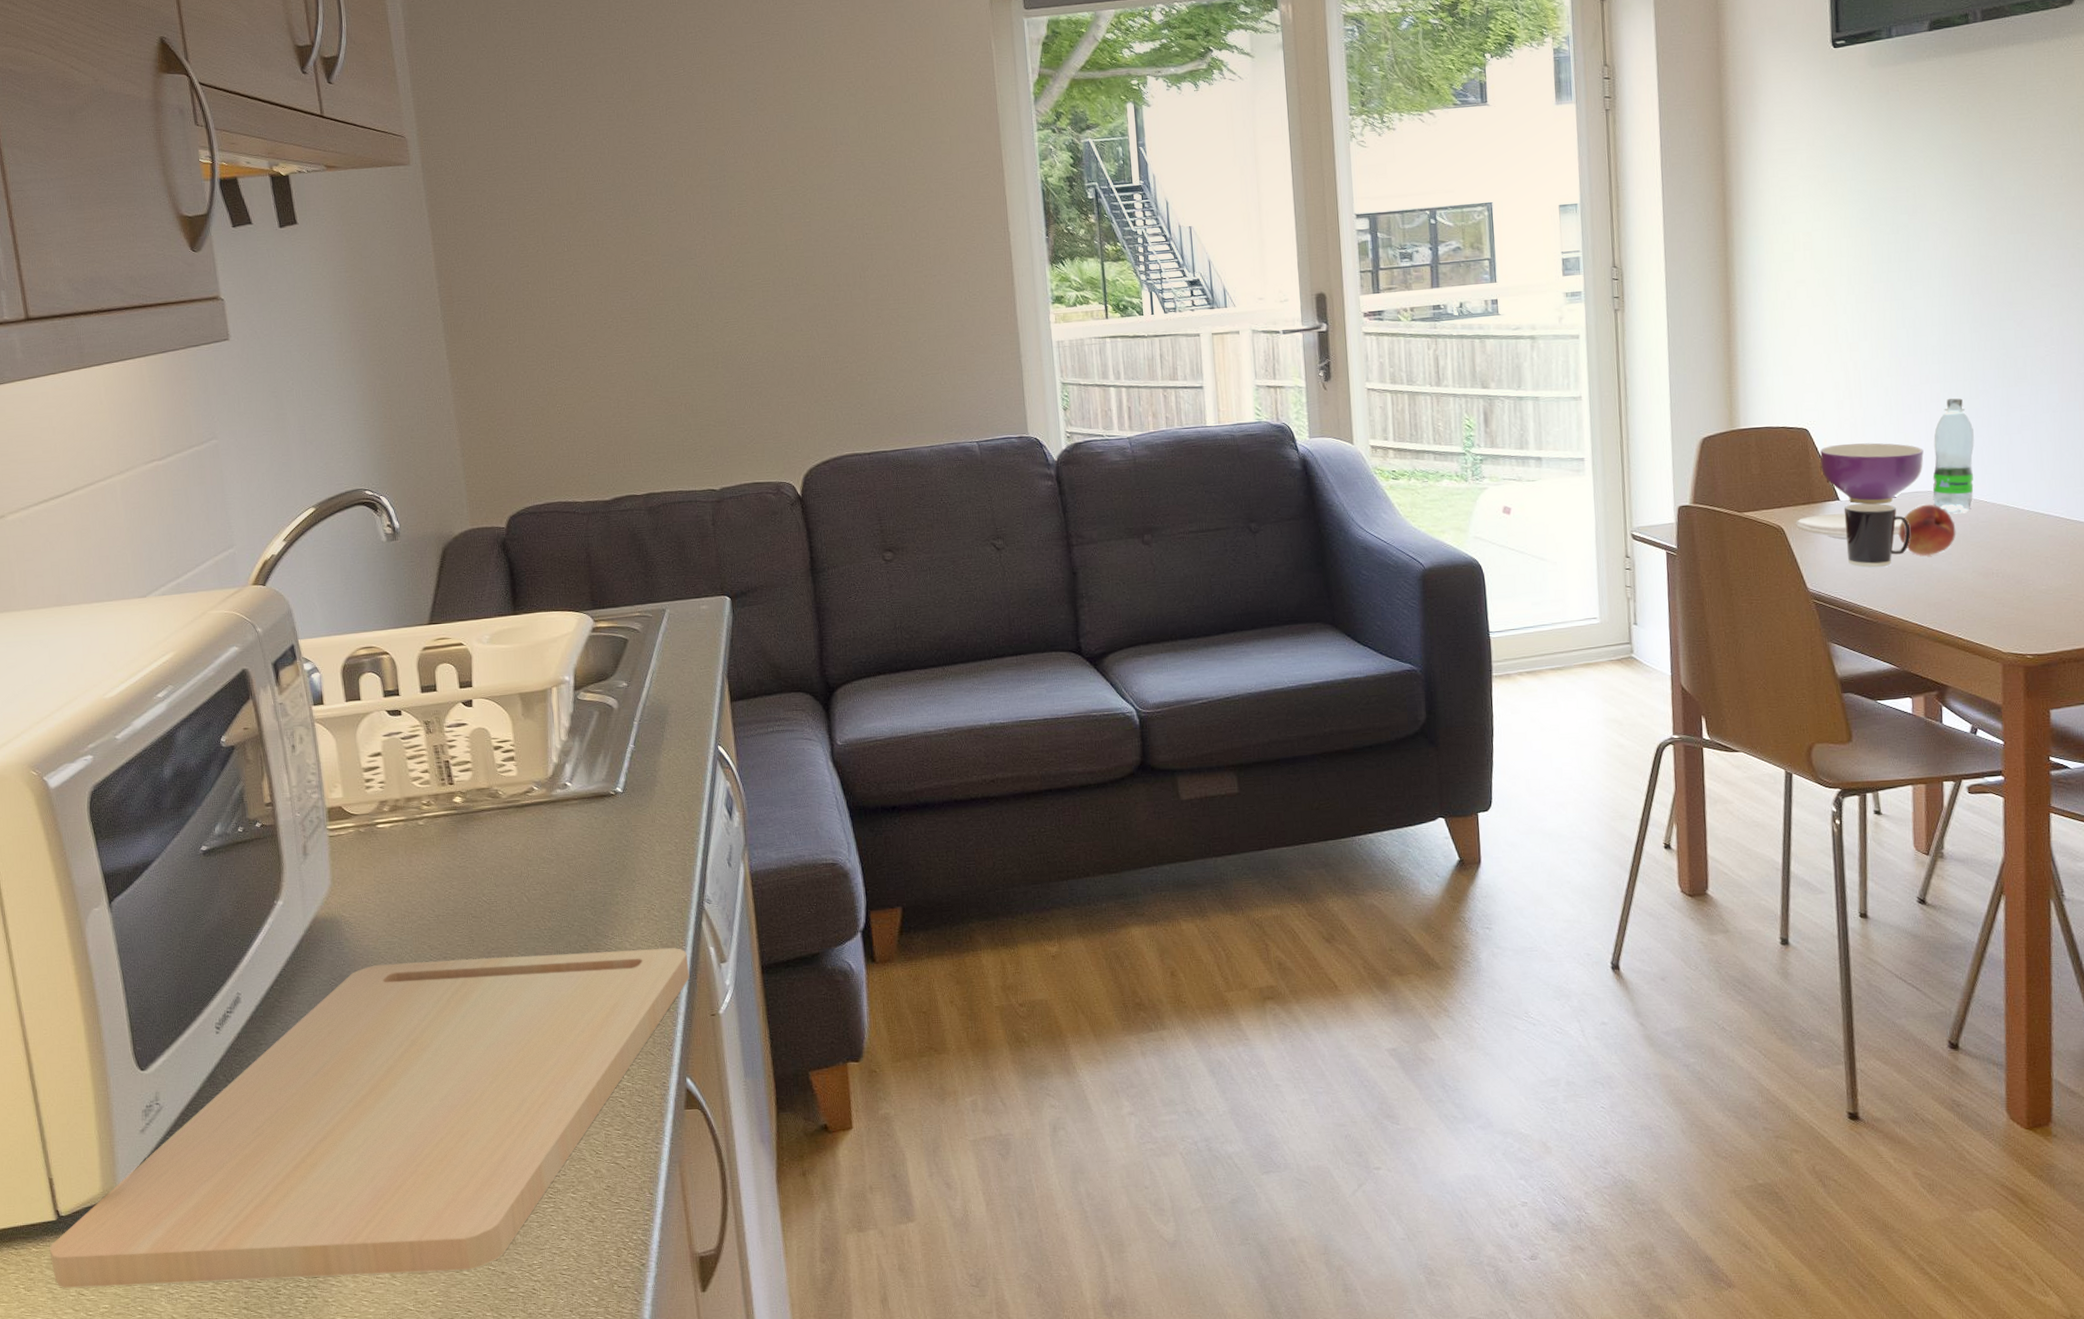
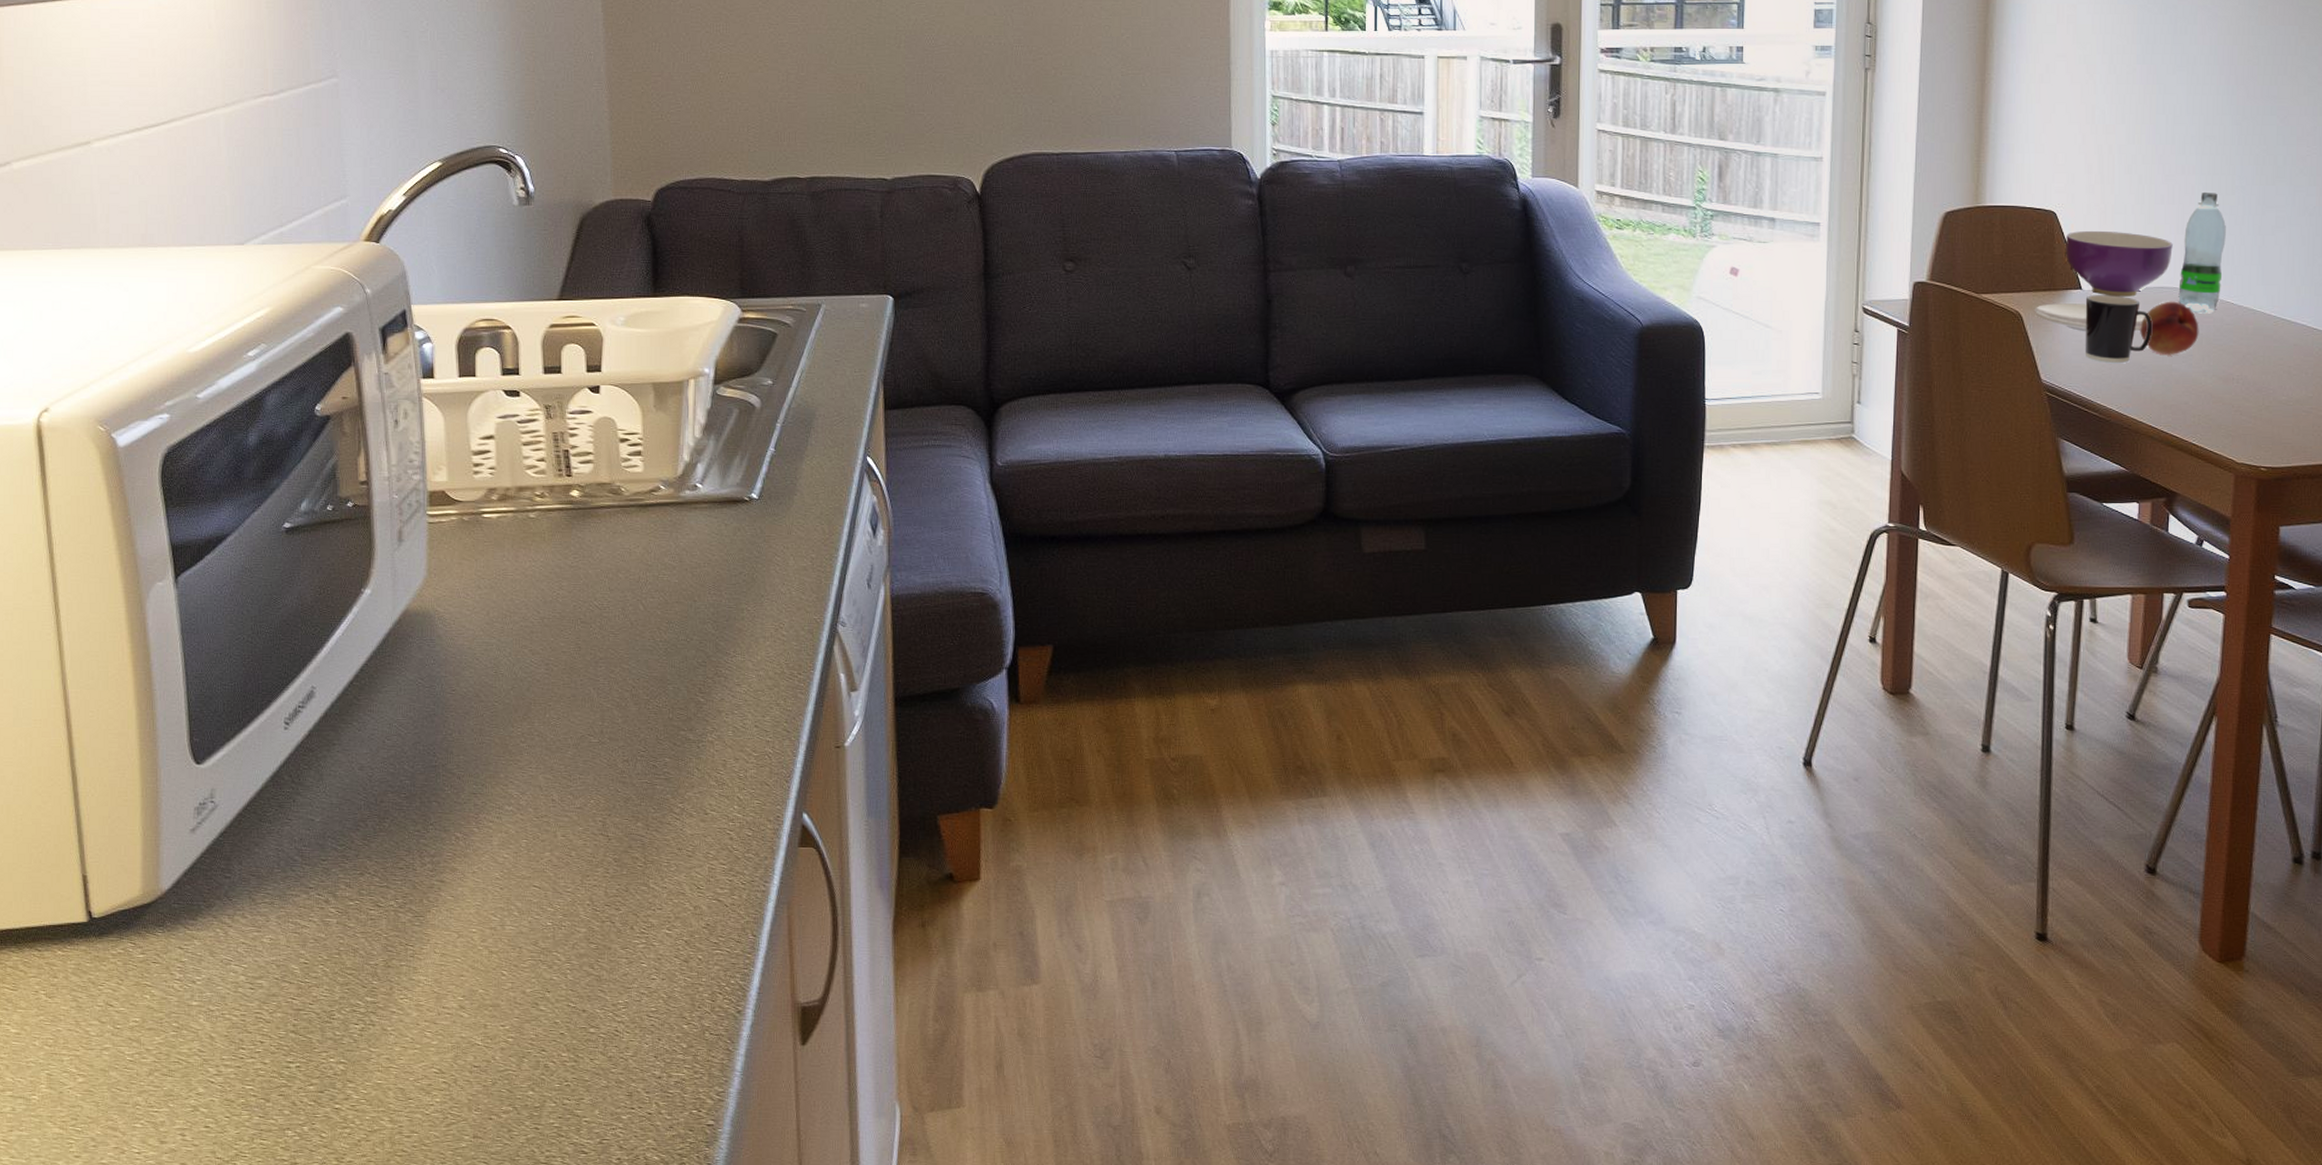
cutting board: present [49,948,690,1288] -> none [77,667,816,1006]

